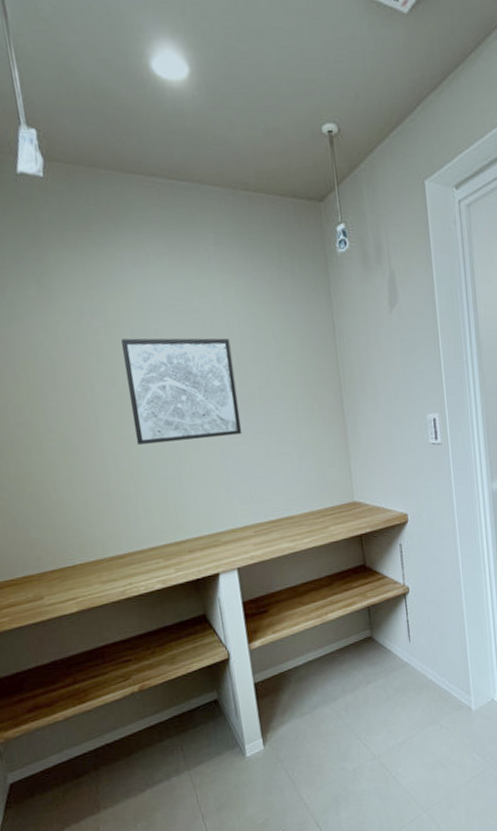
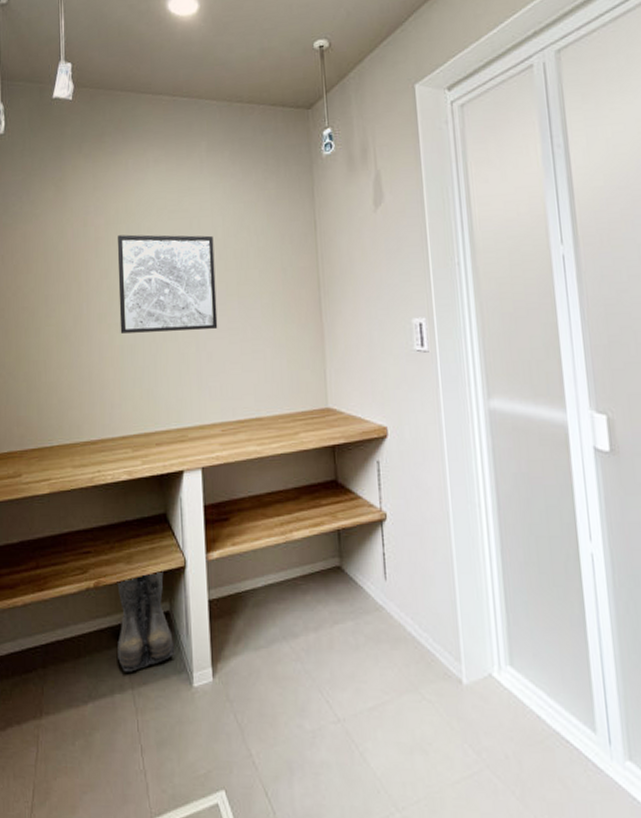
boots: none [163,666,227,758] -> present [117,571,175,672]

